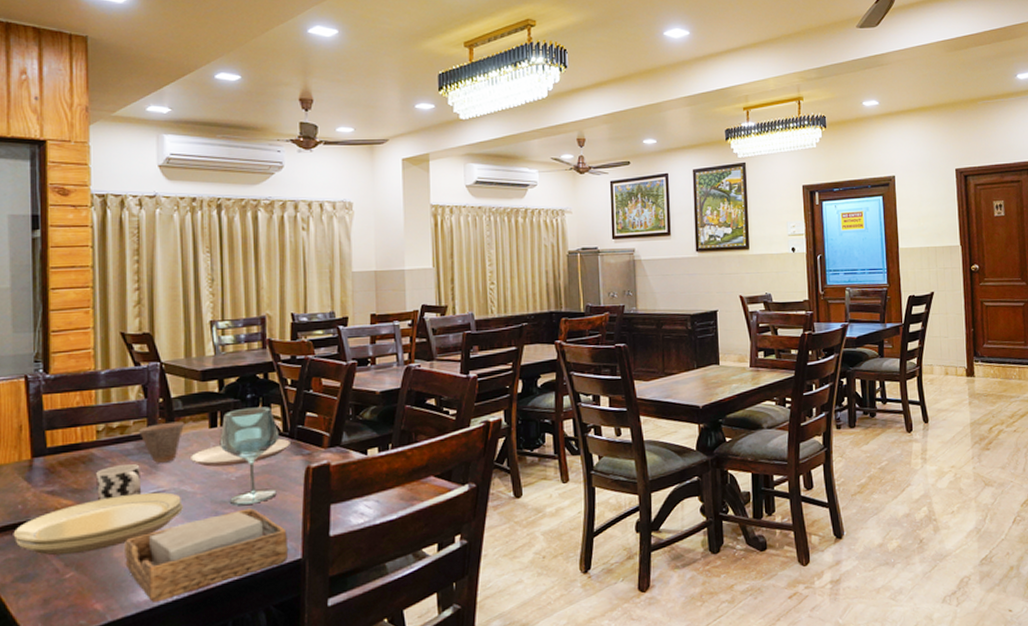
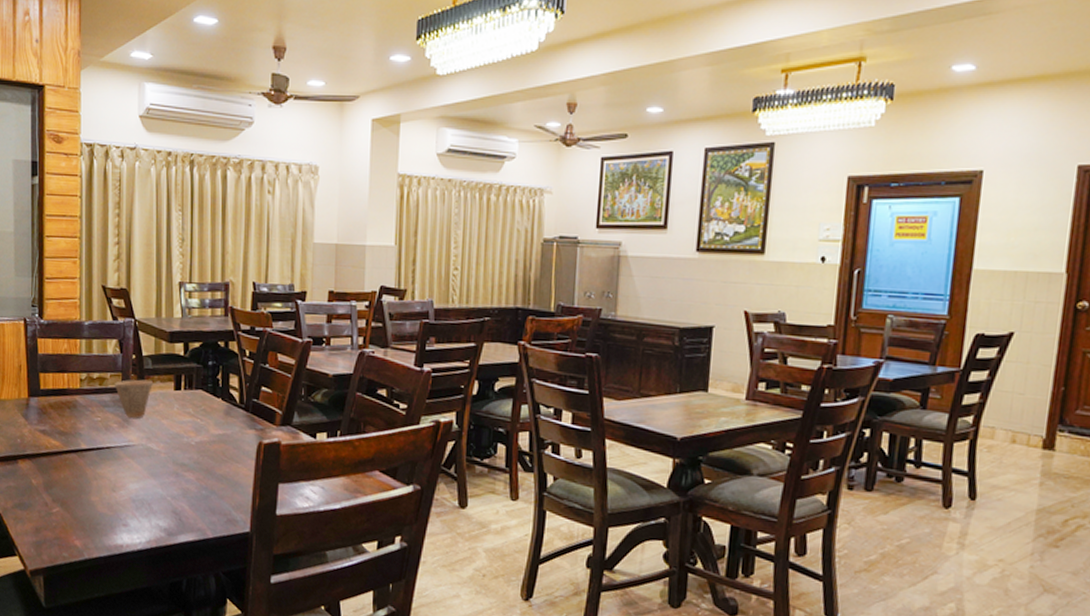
plate: present [13,492,183,555] -> none [13,443,149,492]
cup: present [96,464,141,502] -> none [79,414,115,447]
napkin holder: present [125,508,289,602] -> none [100,474,239,549]
plate: present [189,438,290,467] -> none [156,408,245,431]
wine glass: present [219,406,280,505] -> none [182,374,236,471]

